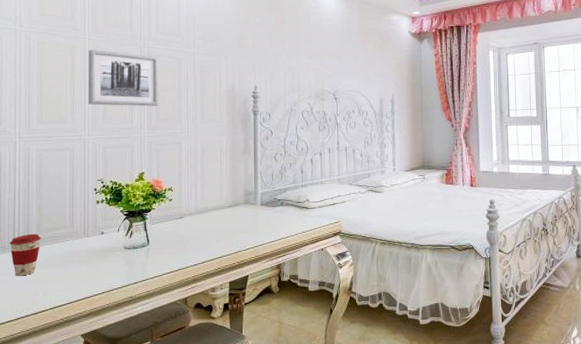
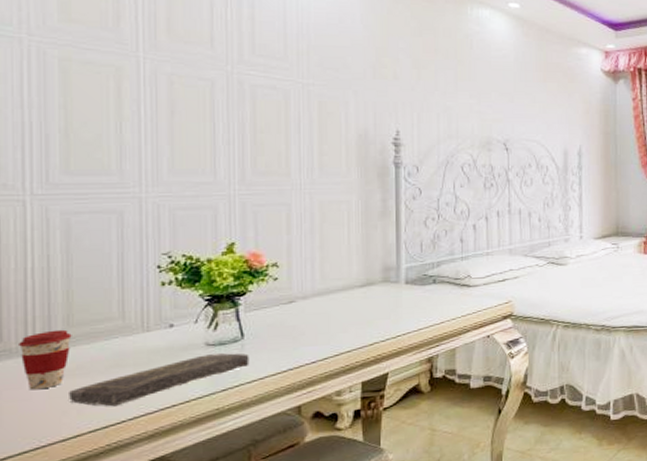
book: none [39,255,153,291] -> present [69,353,250,407]
wall art: present [88,49,159,107] -> none [143,72,256,154]

